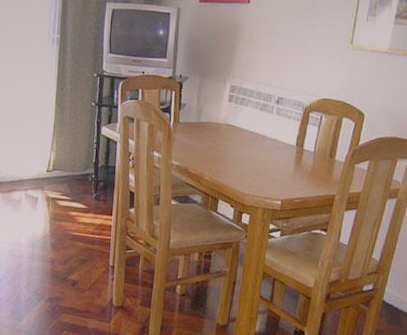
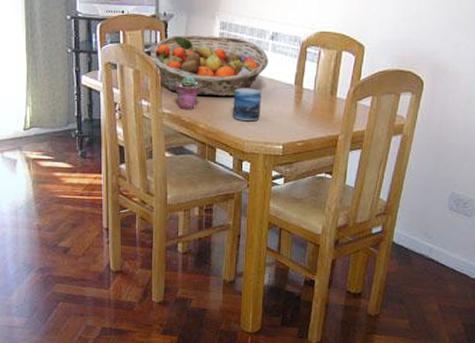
fruit basket: none [164,96,273,153] -> present [150,36,268,97]
potted succulent: none [185,131,208,163] -> present [175,75,200,110]
mug: none [236,146,264,177] -> present [233,88,262,122]

